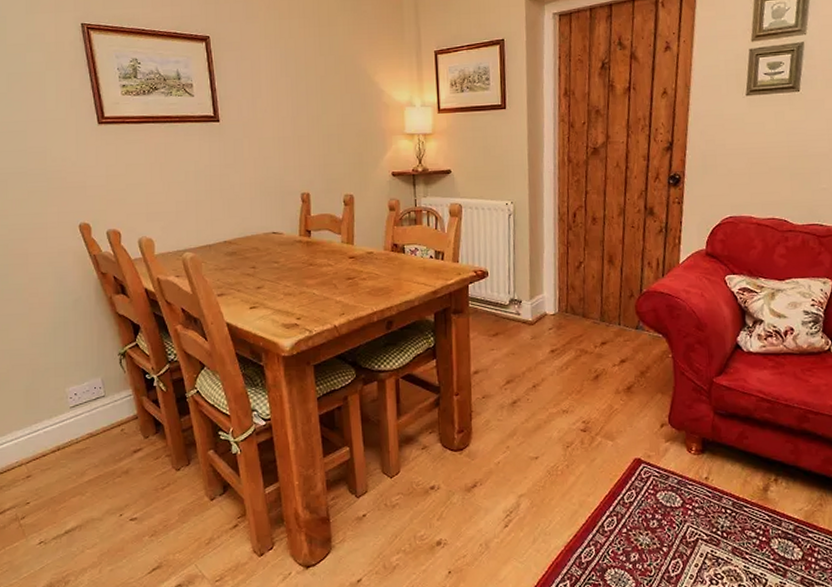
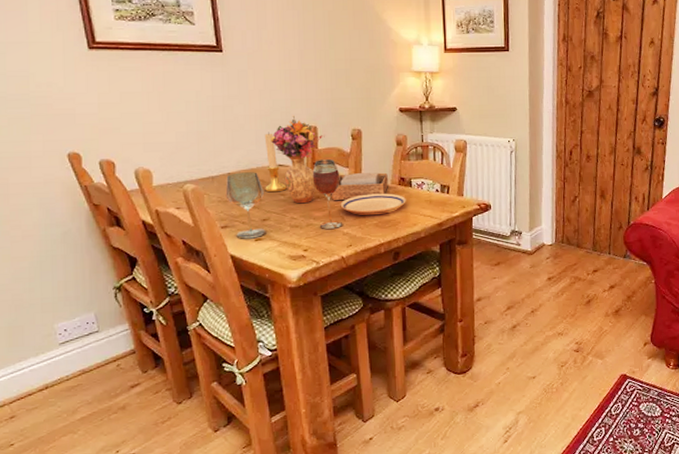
wine glass: none [222,240,261,307] -> present [225,172,266,239]
candle holder: none [259,199,280,260] -> present [264,132,287,193]
flower arrangement: none [264,182,317,272] -> present [270,115,325,204]
wineglass: none [305,226,335,297] -> present [312,159,342,229]
napkin holder: none [325,238,381,269] -> present [332,172,388,201]
plate: none [332,260,399,284] -> present [340,193,406,216]

